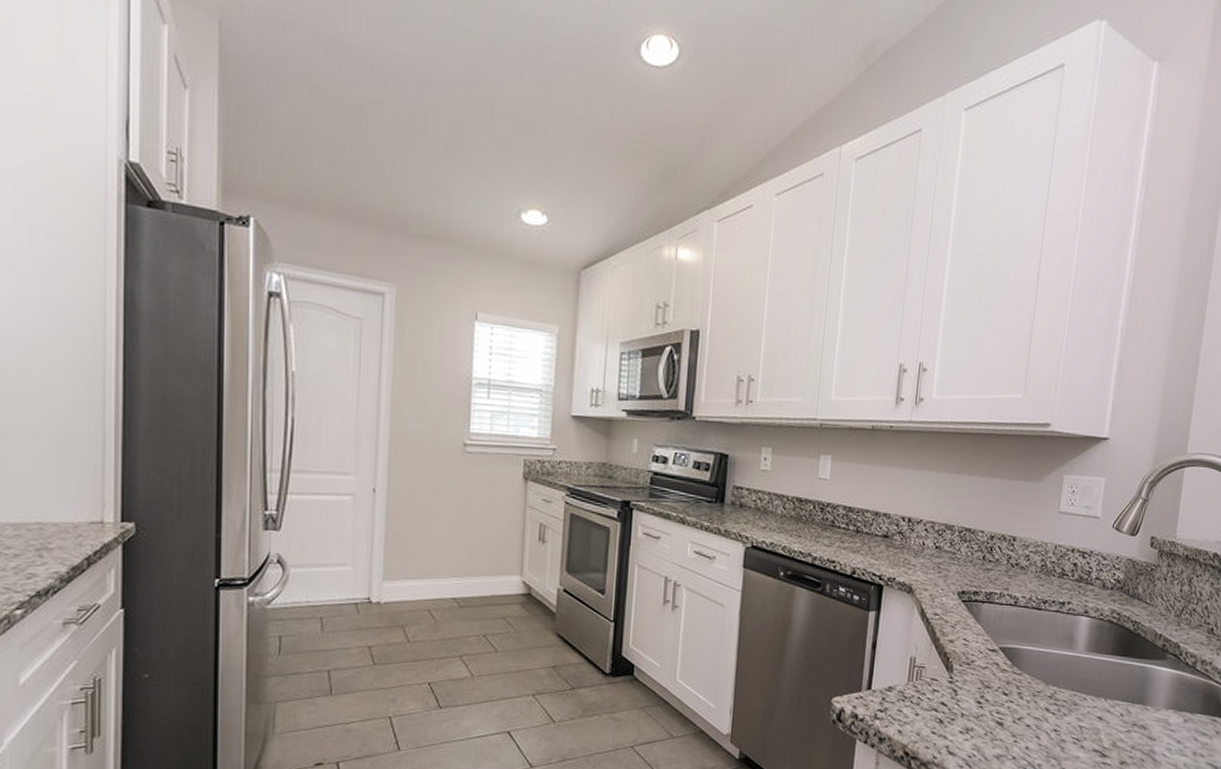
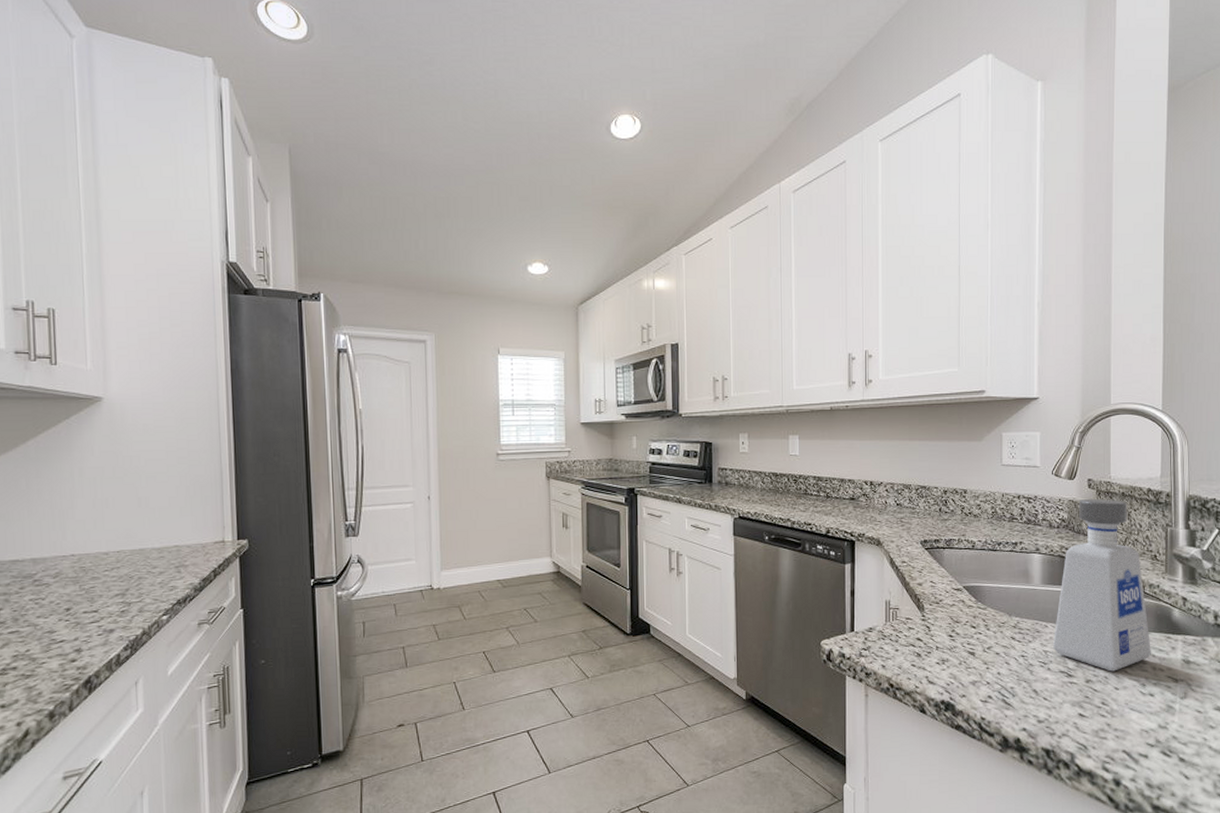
soap dispenser: none [1089,559,1196,754] -> present [1053,499,1151,672]

